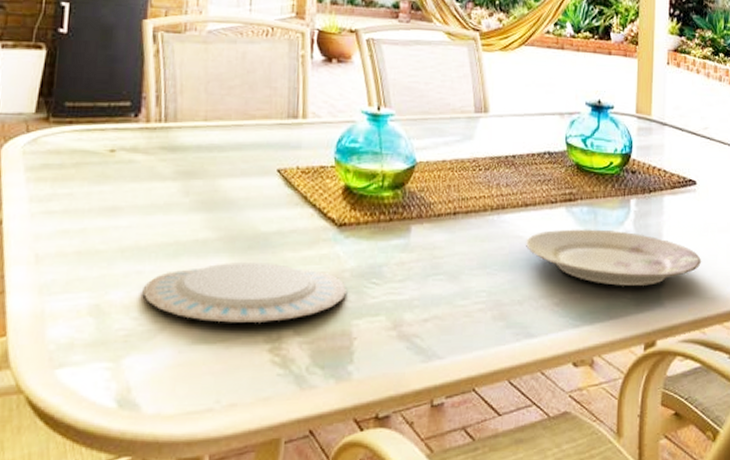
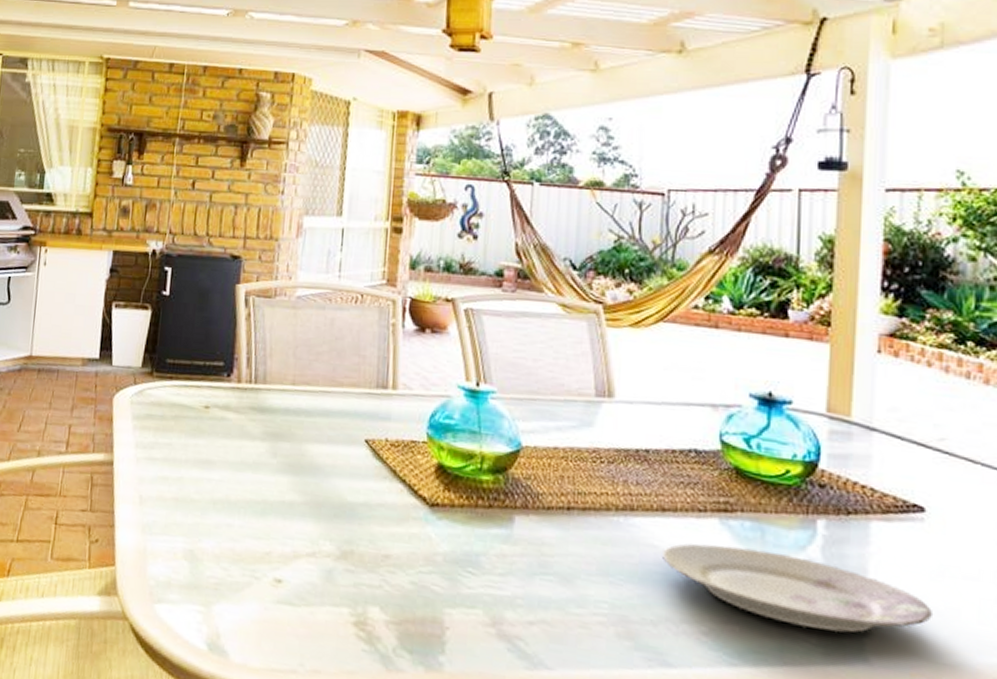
plate: present [142,263,346,323] -> none [232,527,438,596]

